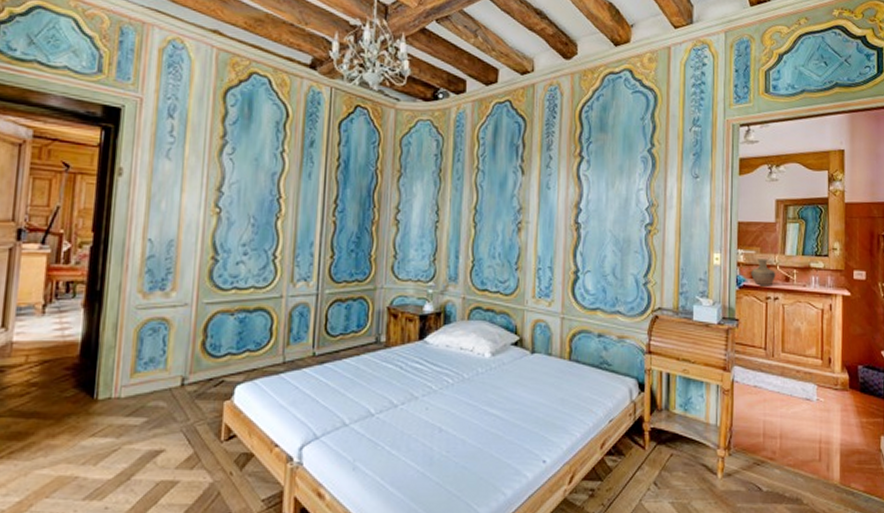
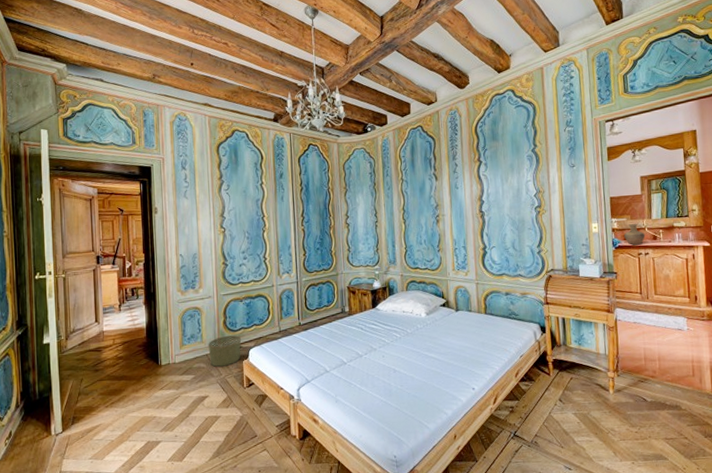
basket: none [173,363,226,409] -> present [208,335,242,368]

